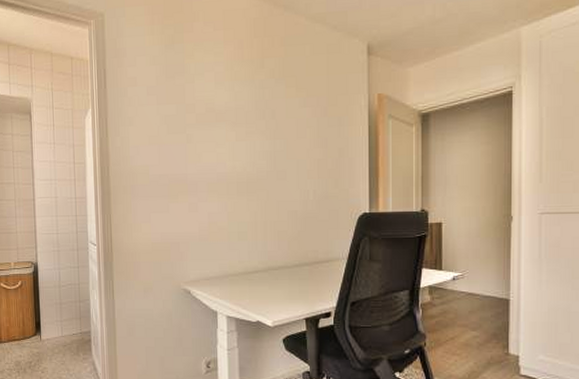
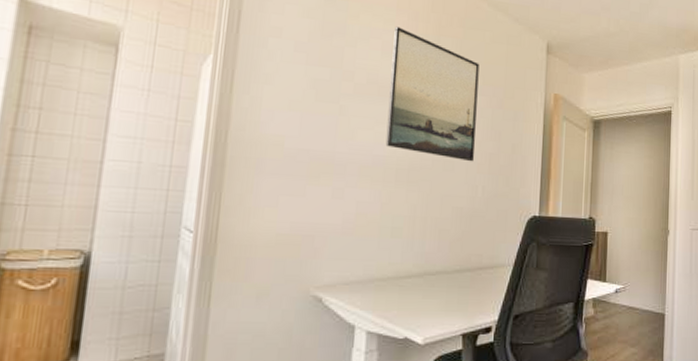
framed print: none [224,57,303,170] -> present [385,26,480,162]

